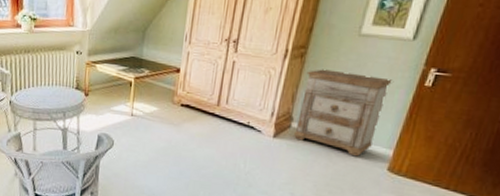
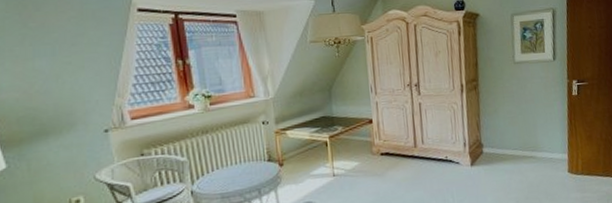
nightstand: present [294,69,394,157] -> none [483,94,551,167]

